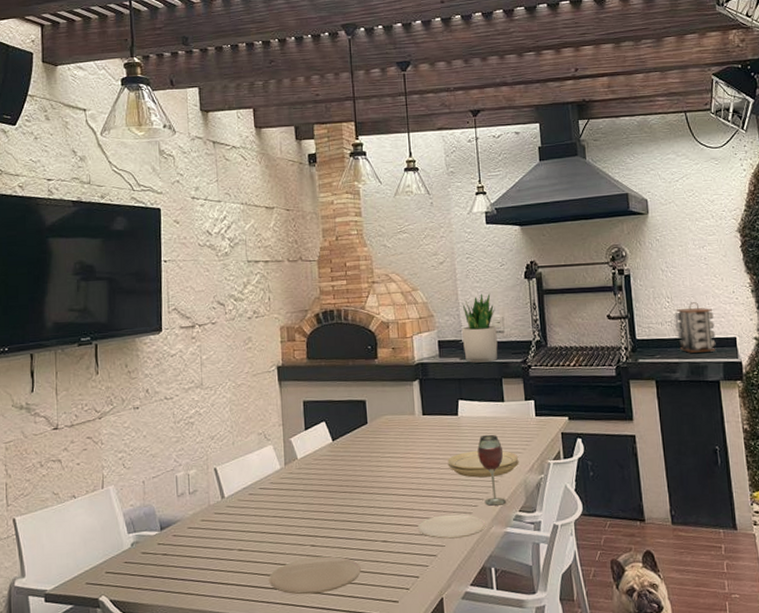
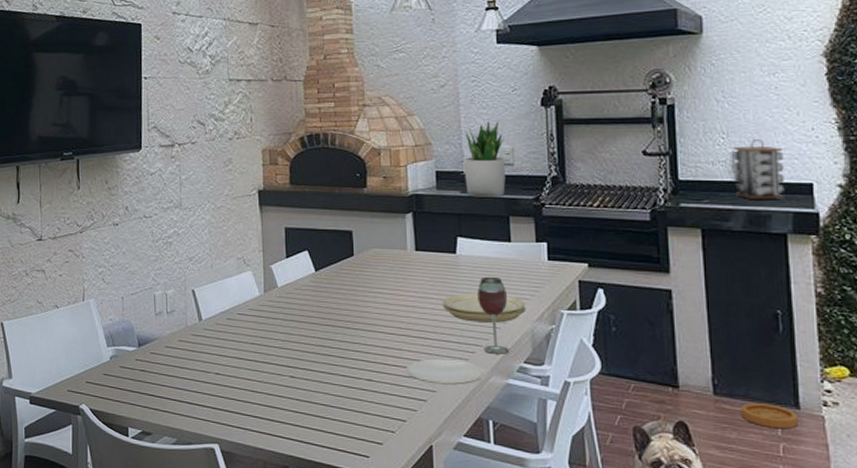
plate: present [269,556,361,595] -> none [246,388,343,426]
pet bowl: none [693,528,736,549] -> present [741,403,798,430]

